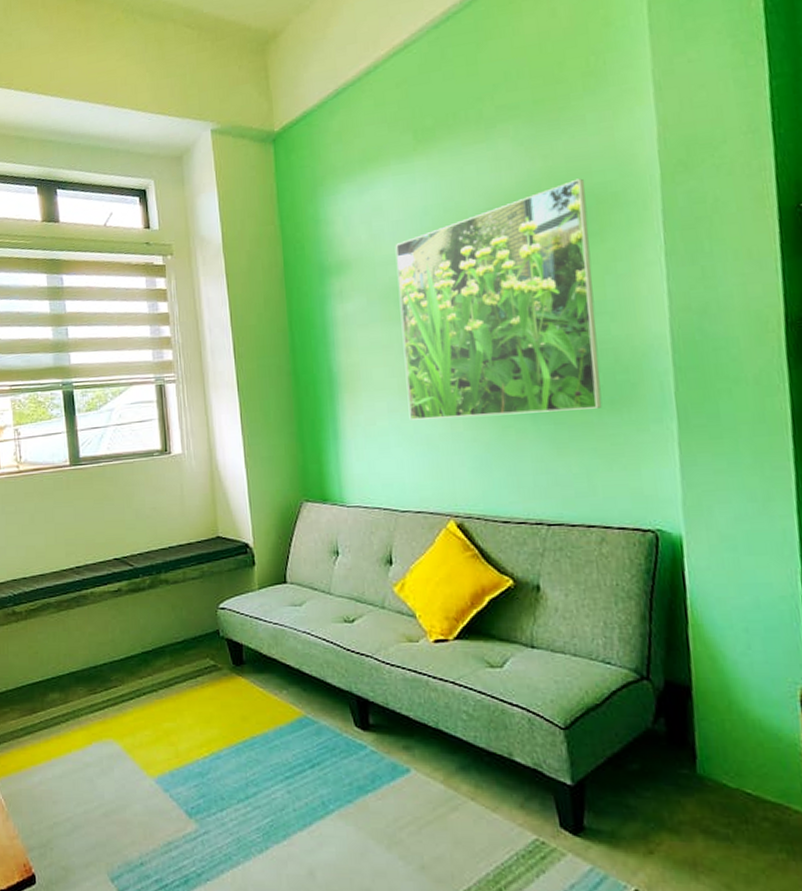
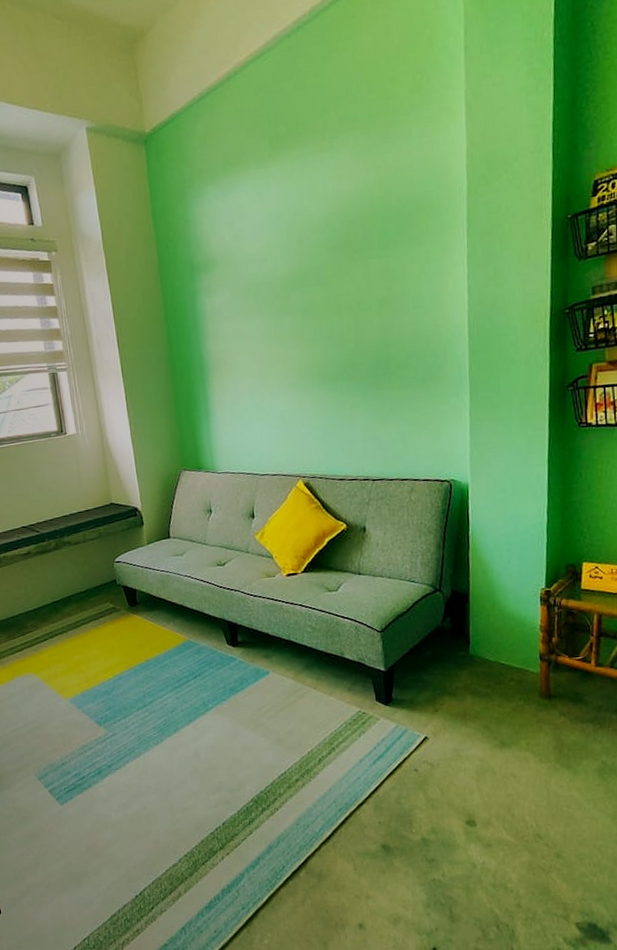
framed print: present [395,178,602,420] -> none [254,188,416,399]

